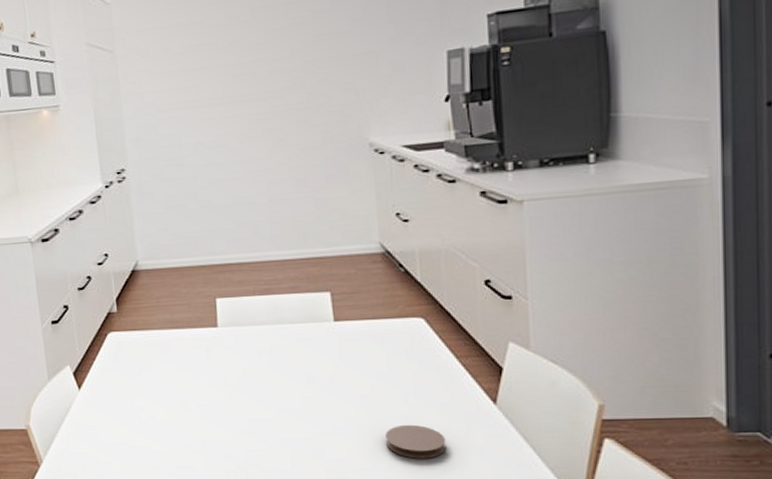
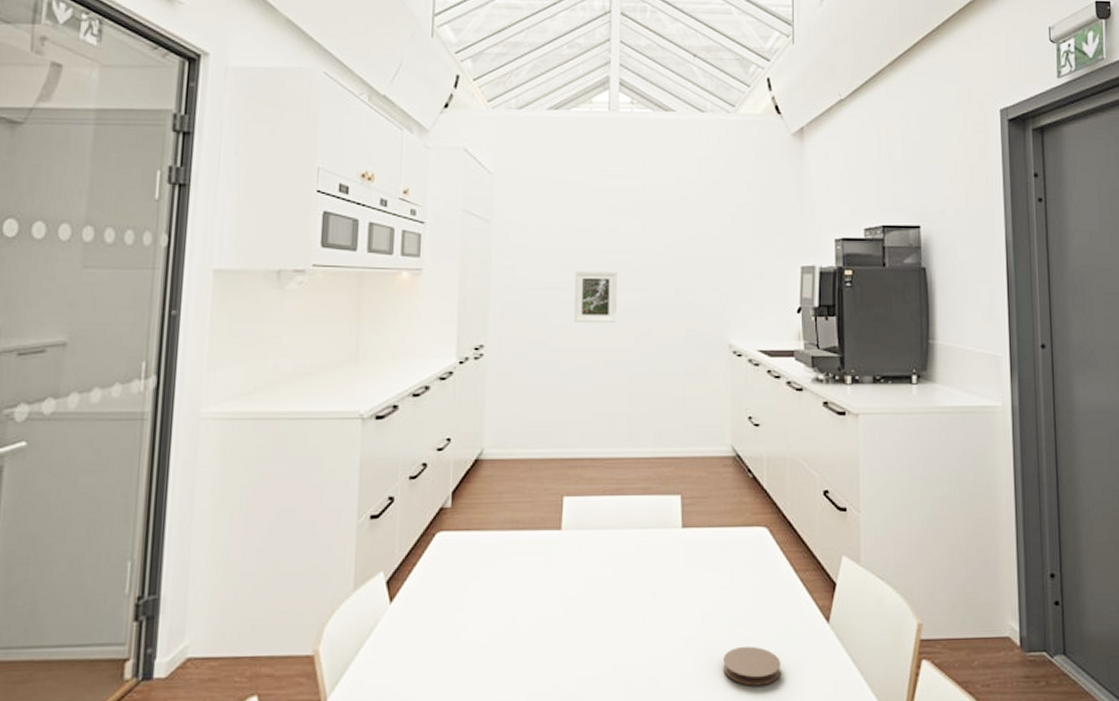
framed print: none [202,82,248,138] -> present [574,270,617,324]

